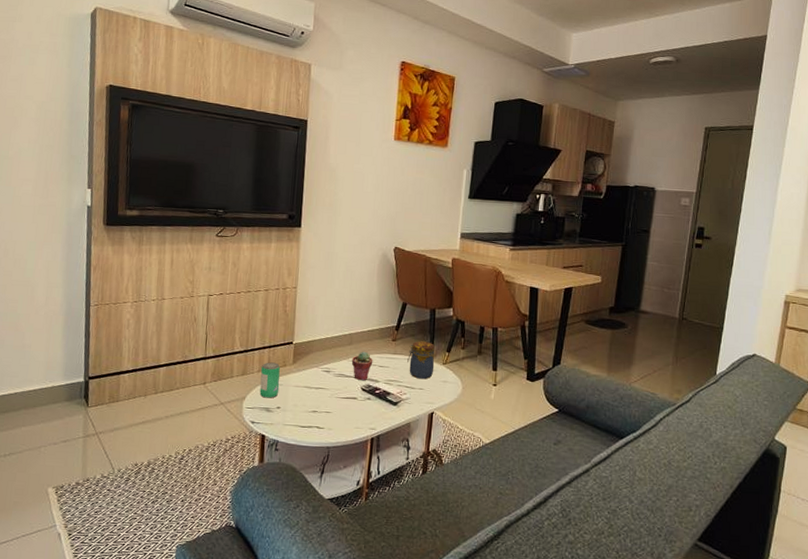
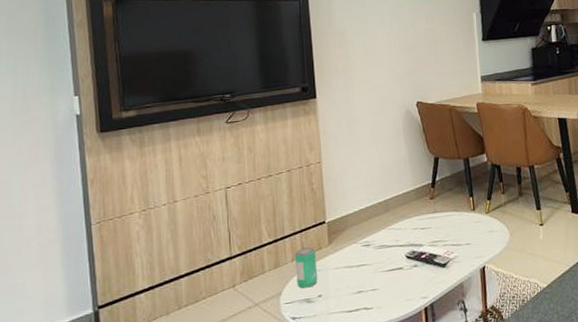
potted succulent: present [351,351,373,381] -> none [390,216,414,248]
jar: present [407,341,435,380] -> none [448,193,478,234]

